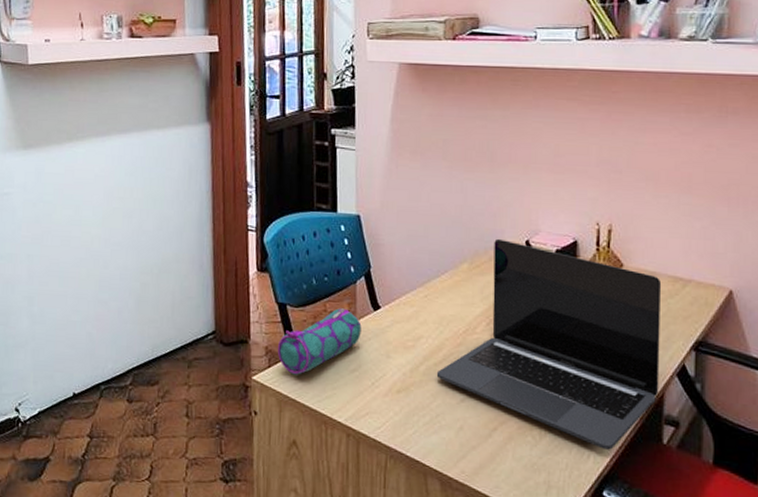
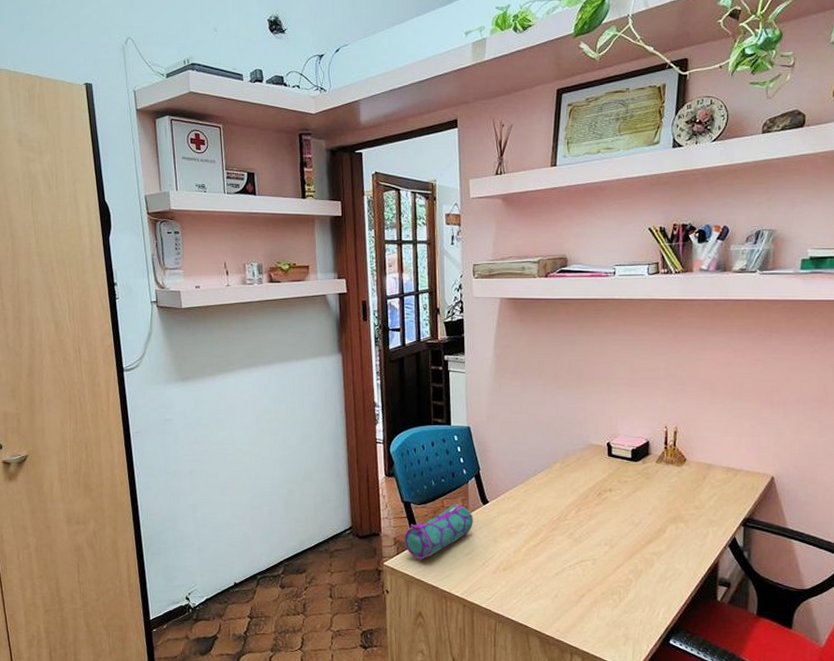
laptop: present [436,238,662,450] -> none [535,442,717,608]

